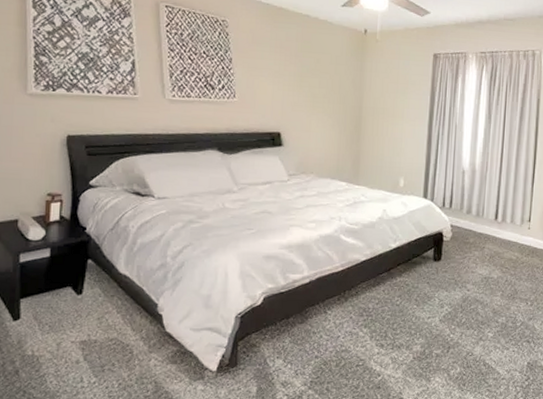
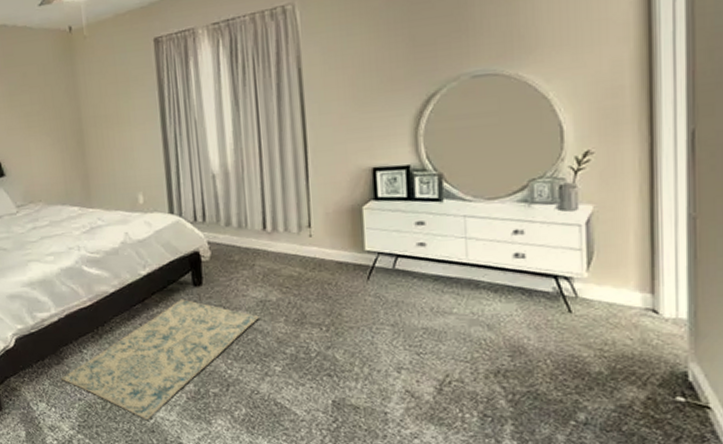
rug: none [302,271,482,377] -> present [61,299,259,420]

